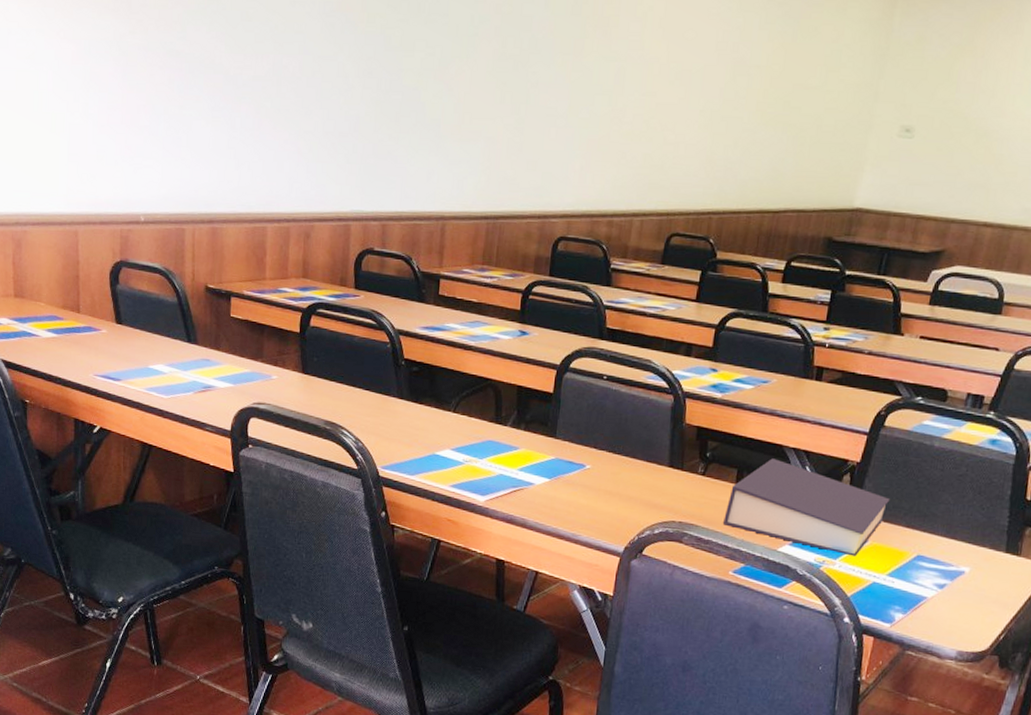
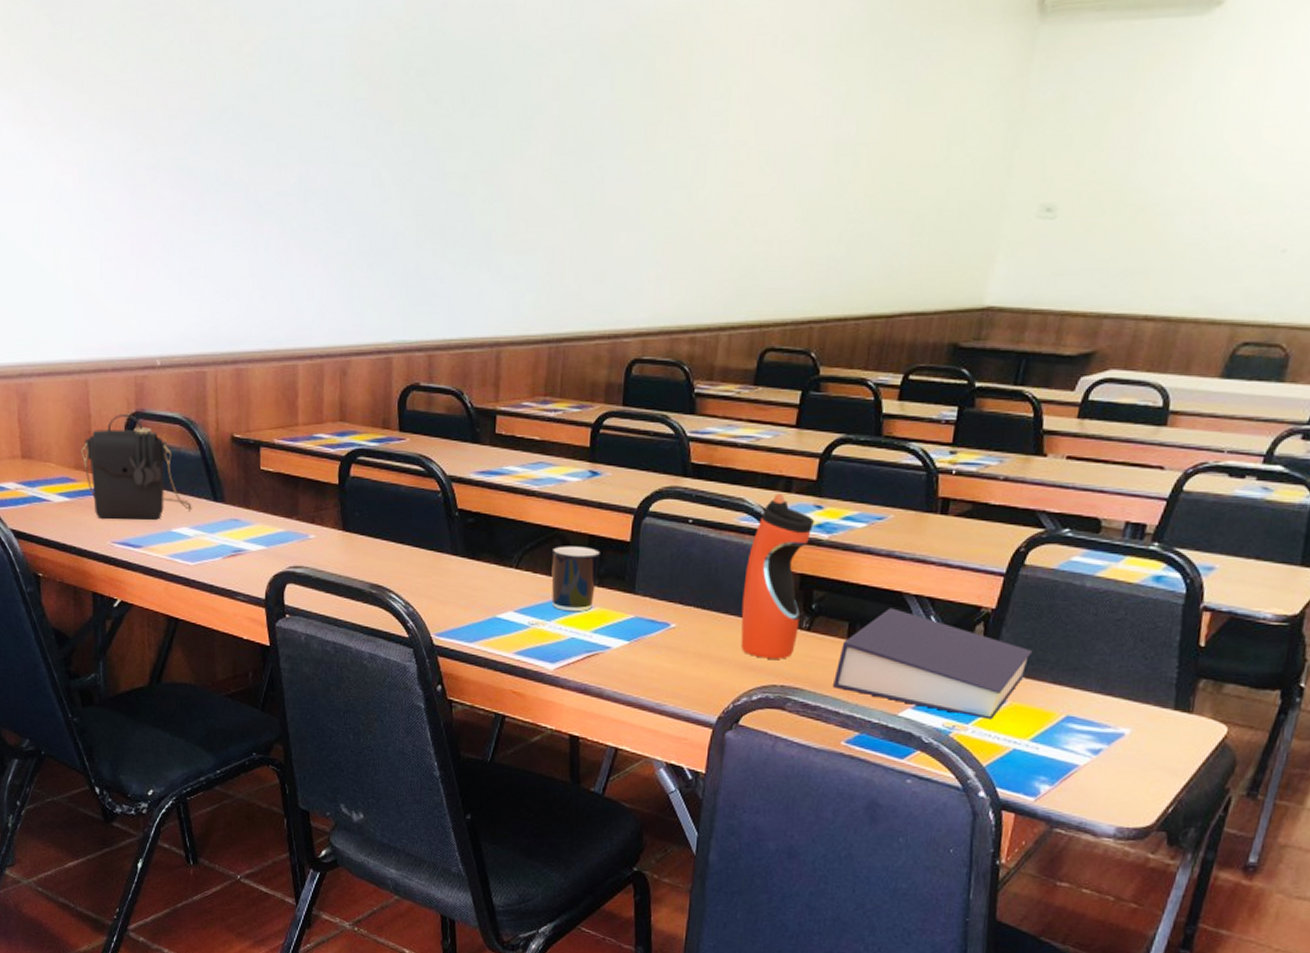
handbag: none [69,262,168,357] -> present [81,414,192,520]
mug: none [483,394,527,453] -> present [551,546,600,612]
water bottle: none [645,357,711,499] -> present [740,494,815,659]

